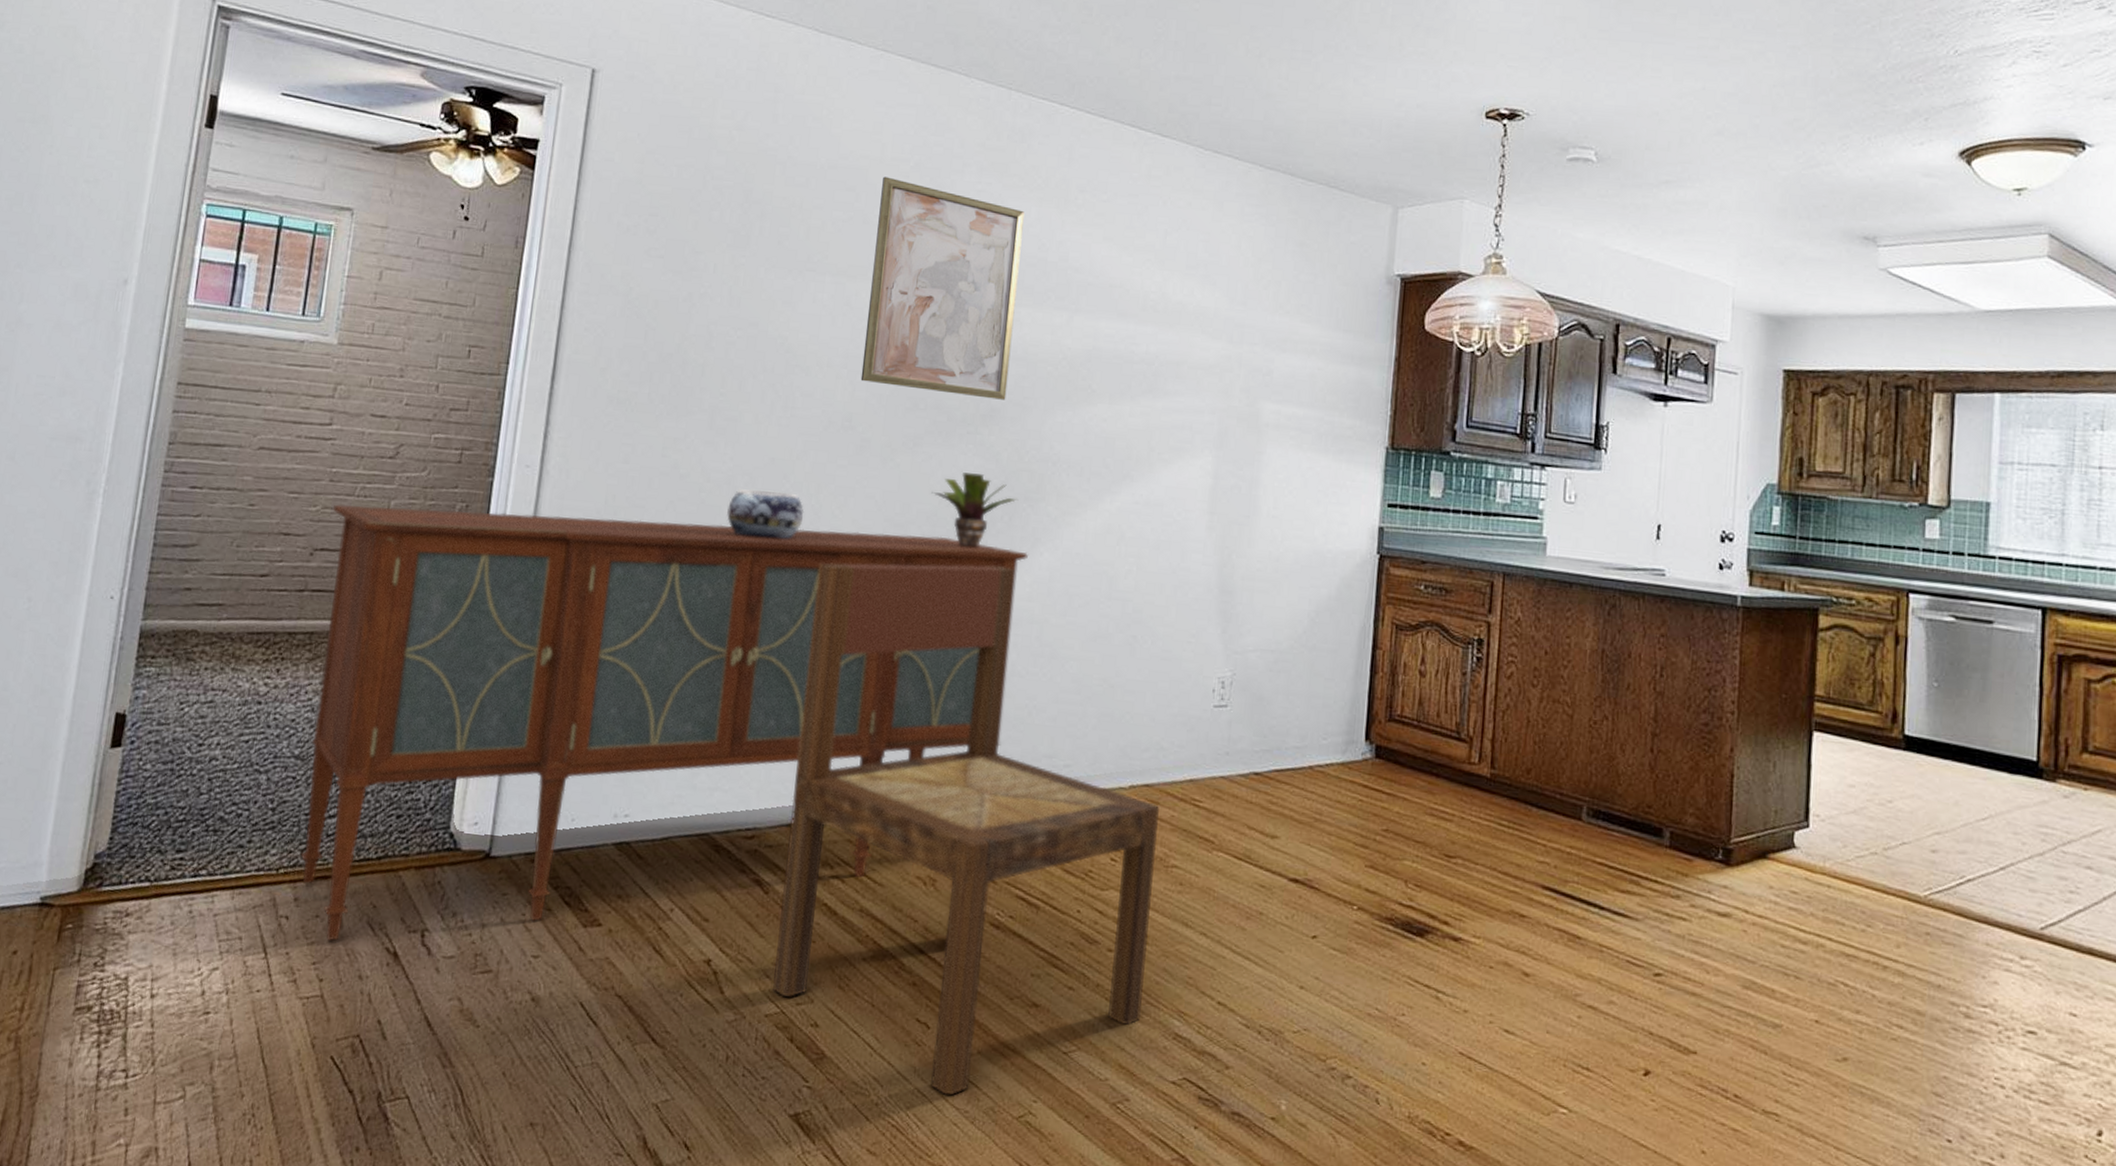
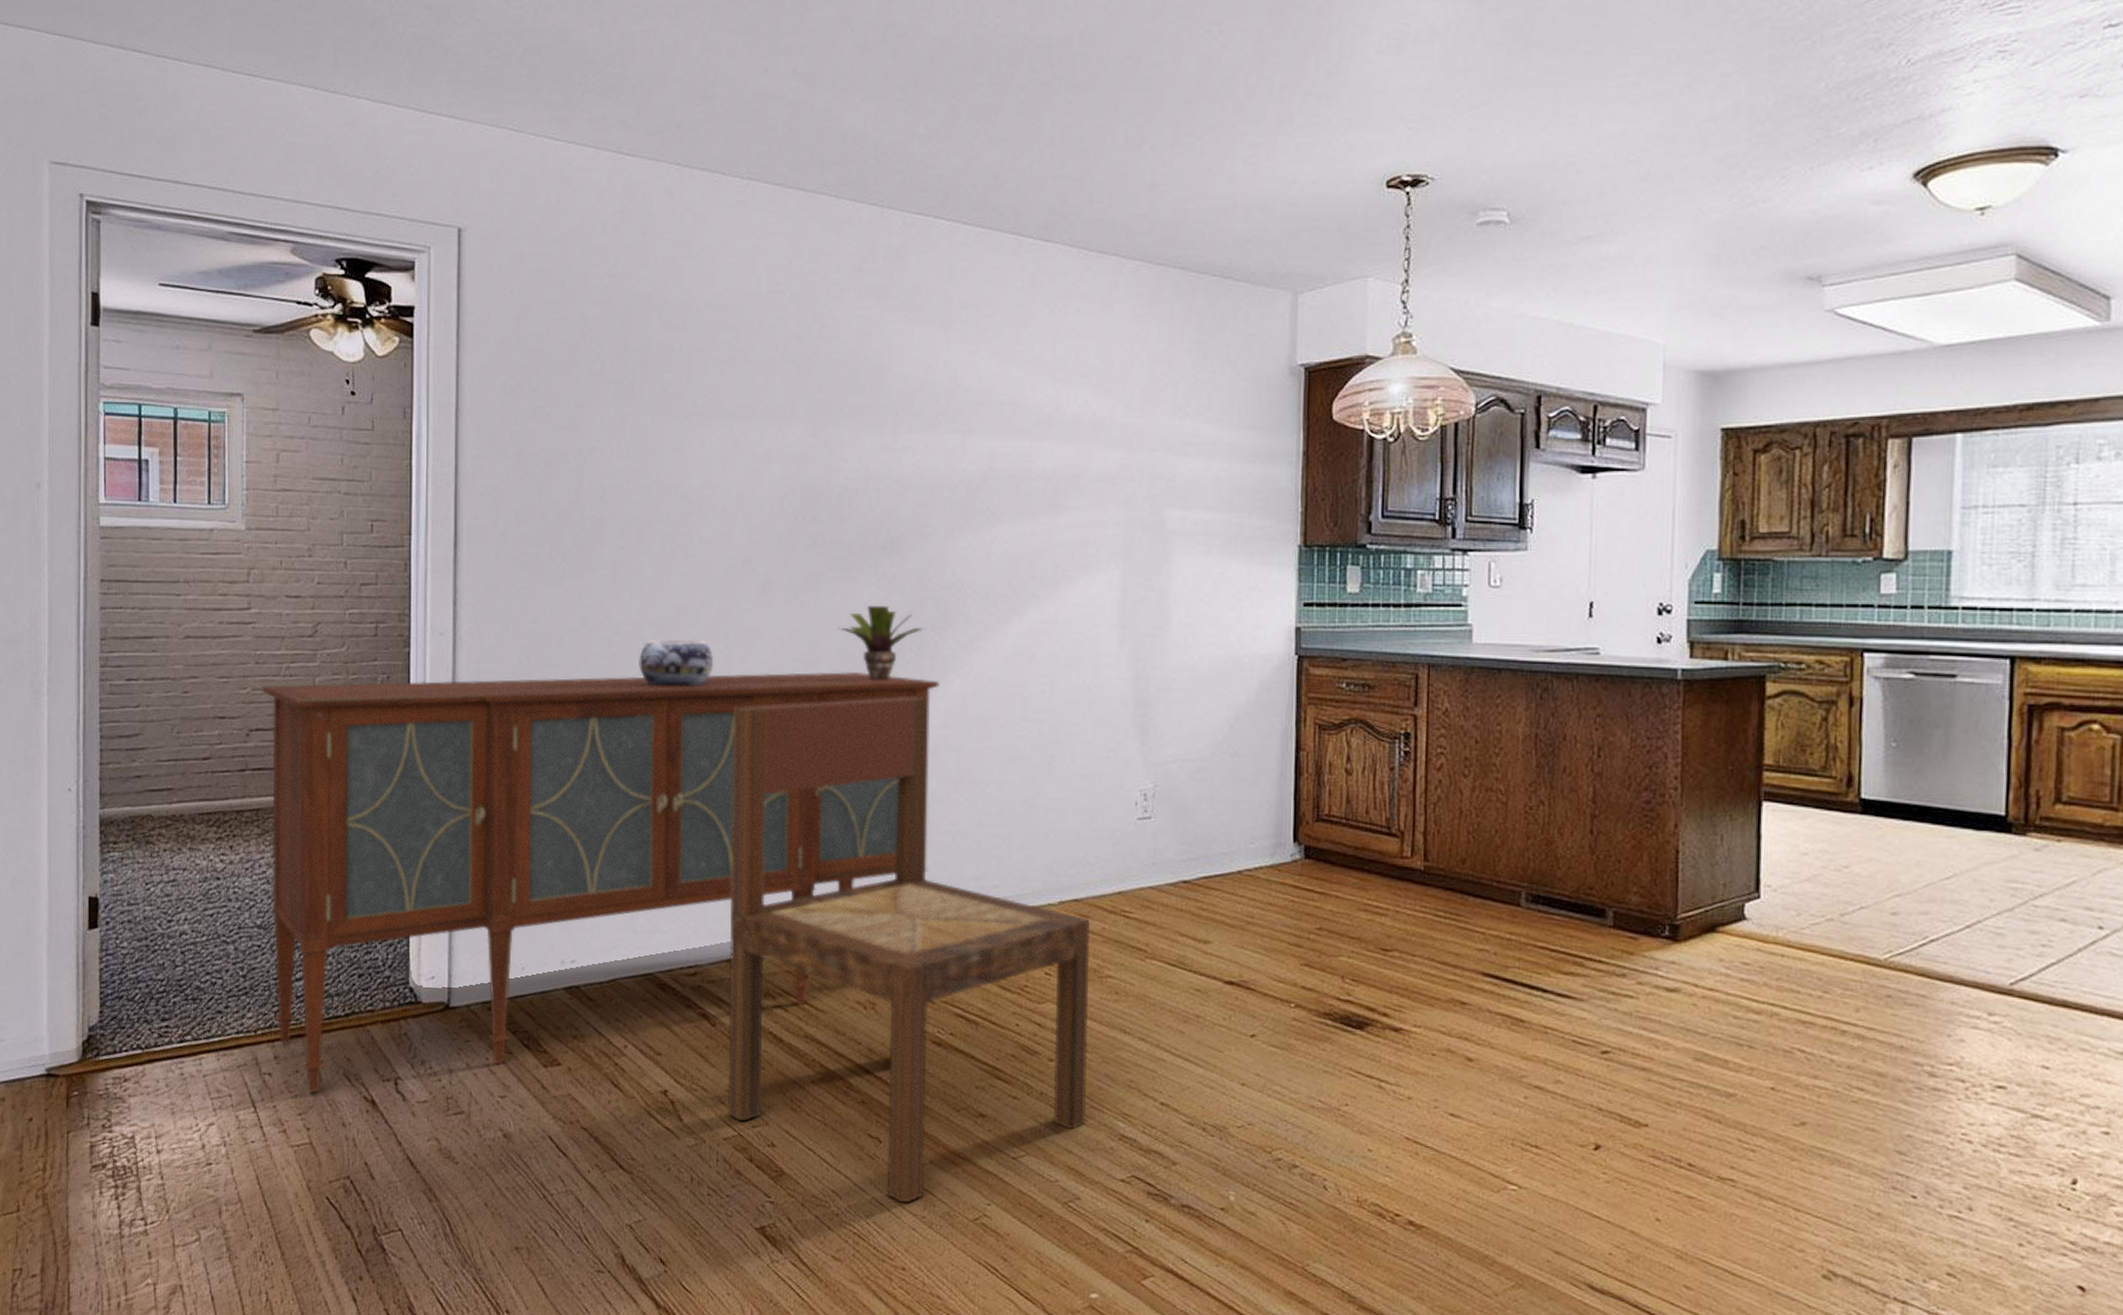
wall art: present [860,176,1025,400] -> none [757,311,908,530]

